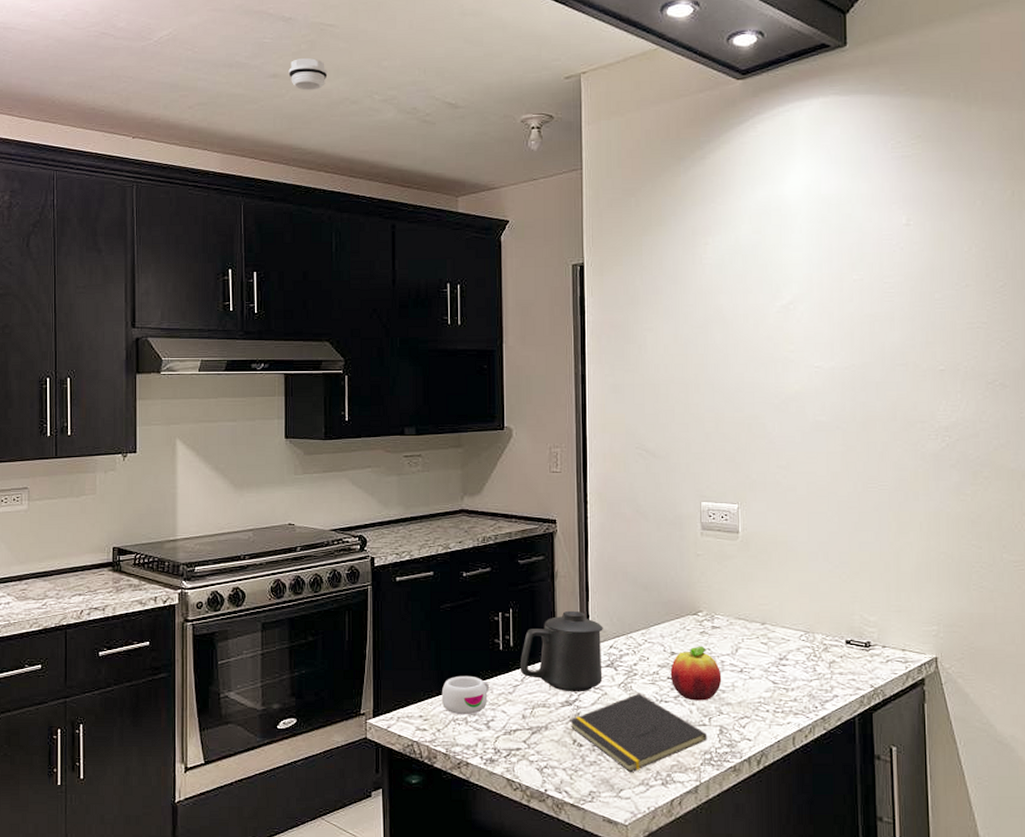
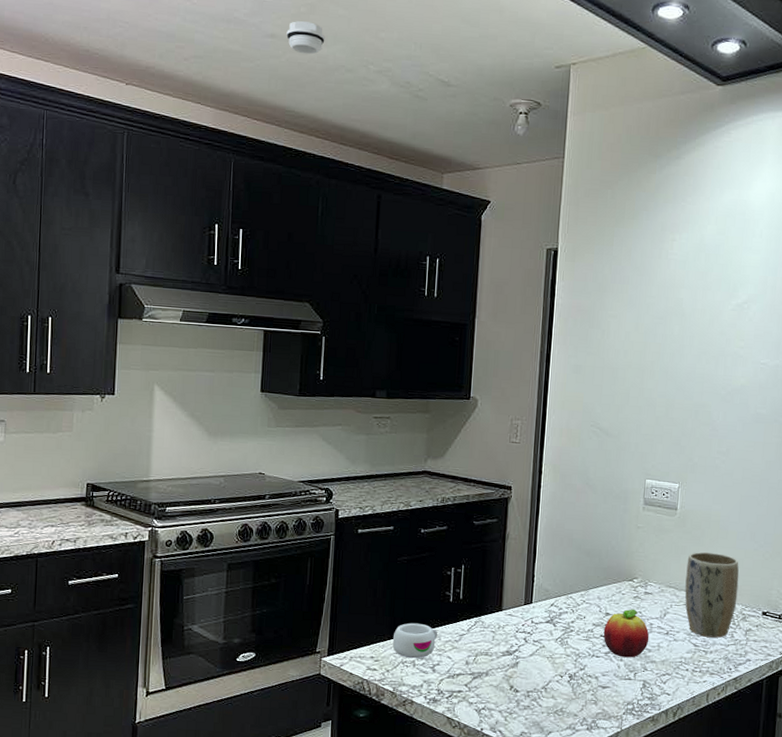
mug: present [519,610,603,692] -> none [467,570,547,644]
notepad: present [568,693,708,773] -> none [508,647,632,718]
plant pot: none [755,577,816,673] -> present [685,551,739,638]

